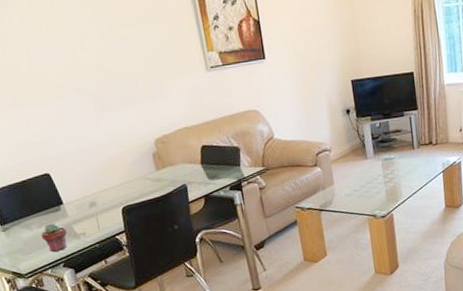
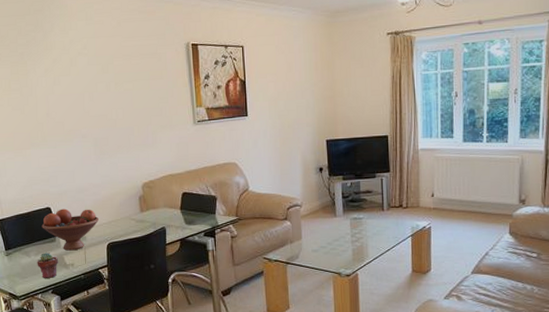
fruit bowl: none [41,171,110,220] -> present [41,208,100,251]

